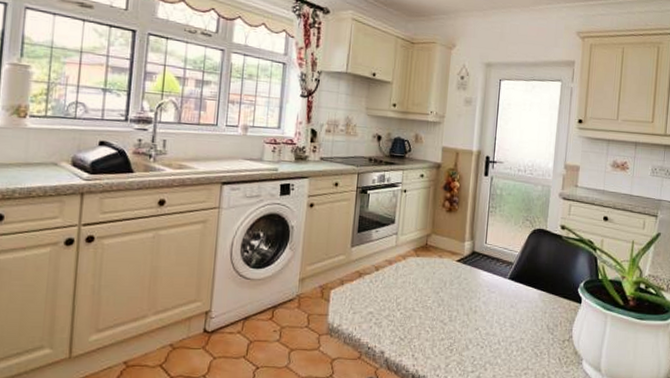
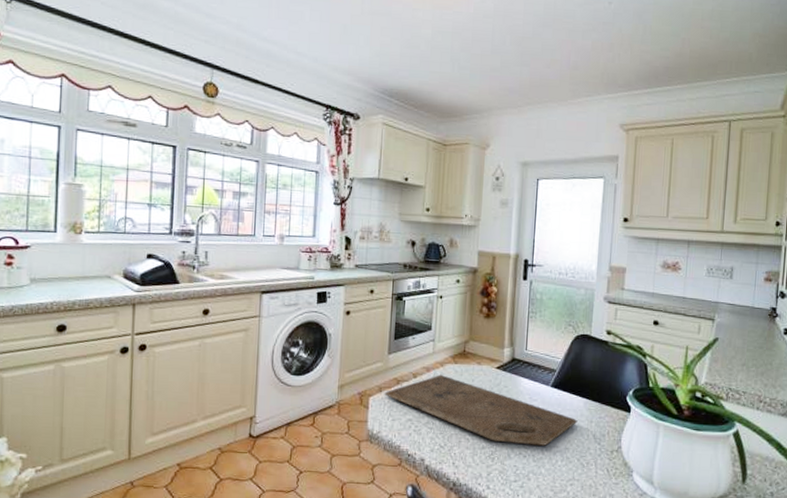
cutting board: none [346,267,533,337] -> present [384,375,578,446]

